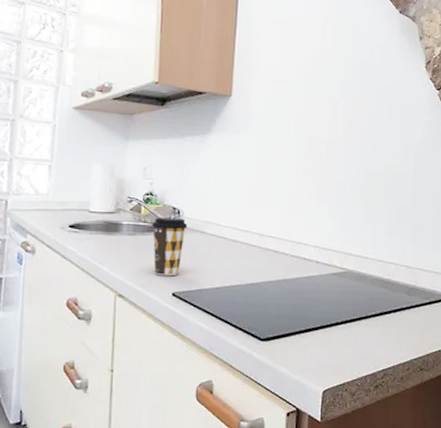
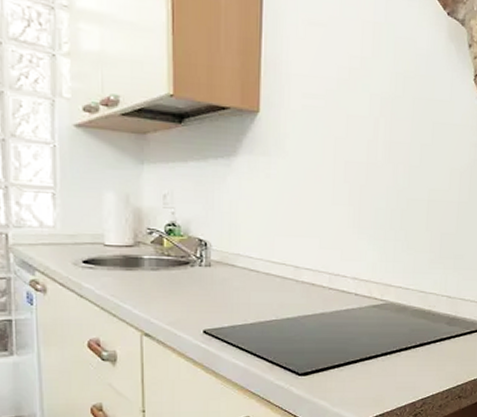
coffee cup: present [152,217,188,276] -> none [176,250,217,313]

